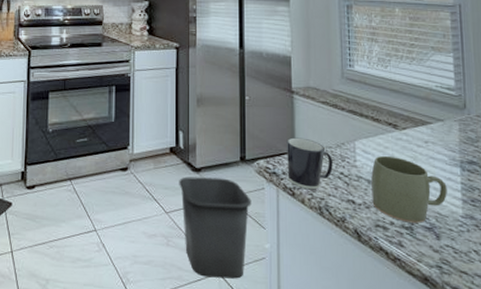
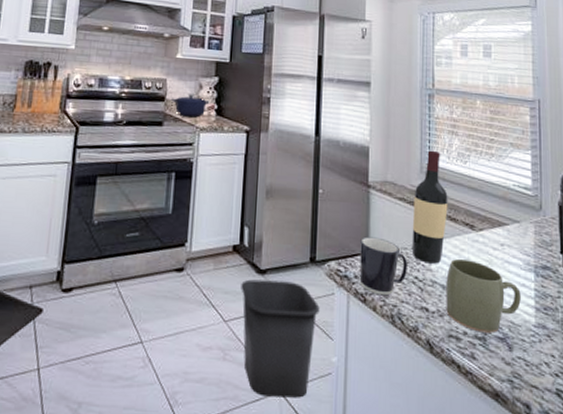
cooking pot: none [108,17,141,38] -> present [172,94,209,118]
wine bottle: none [336,57,370,161] -> present [411,150,448,264]

